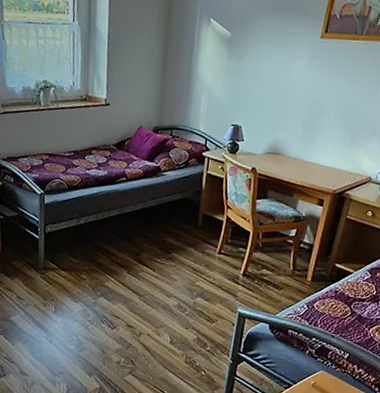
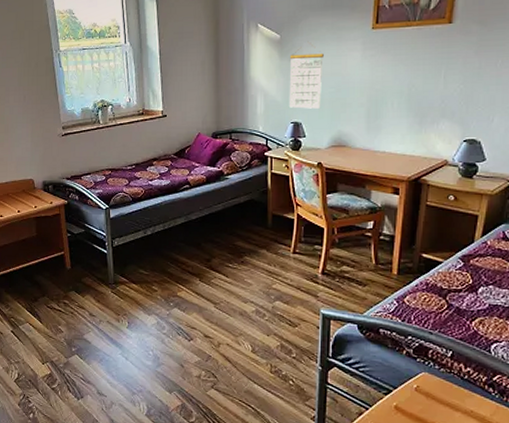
calendar: none [231,43,271,114] -> present [288,41,324,109]

